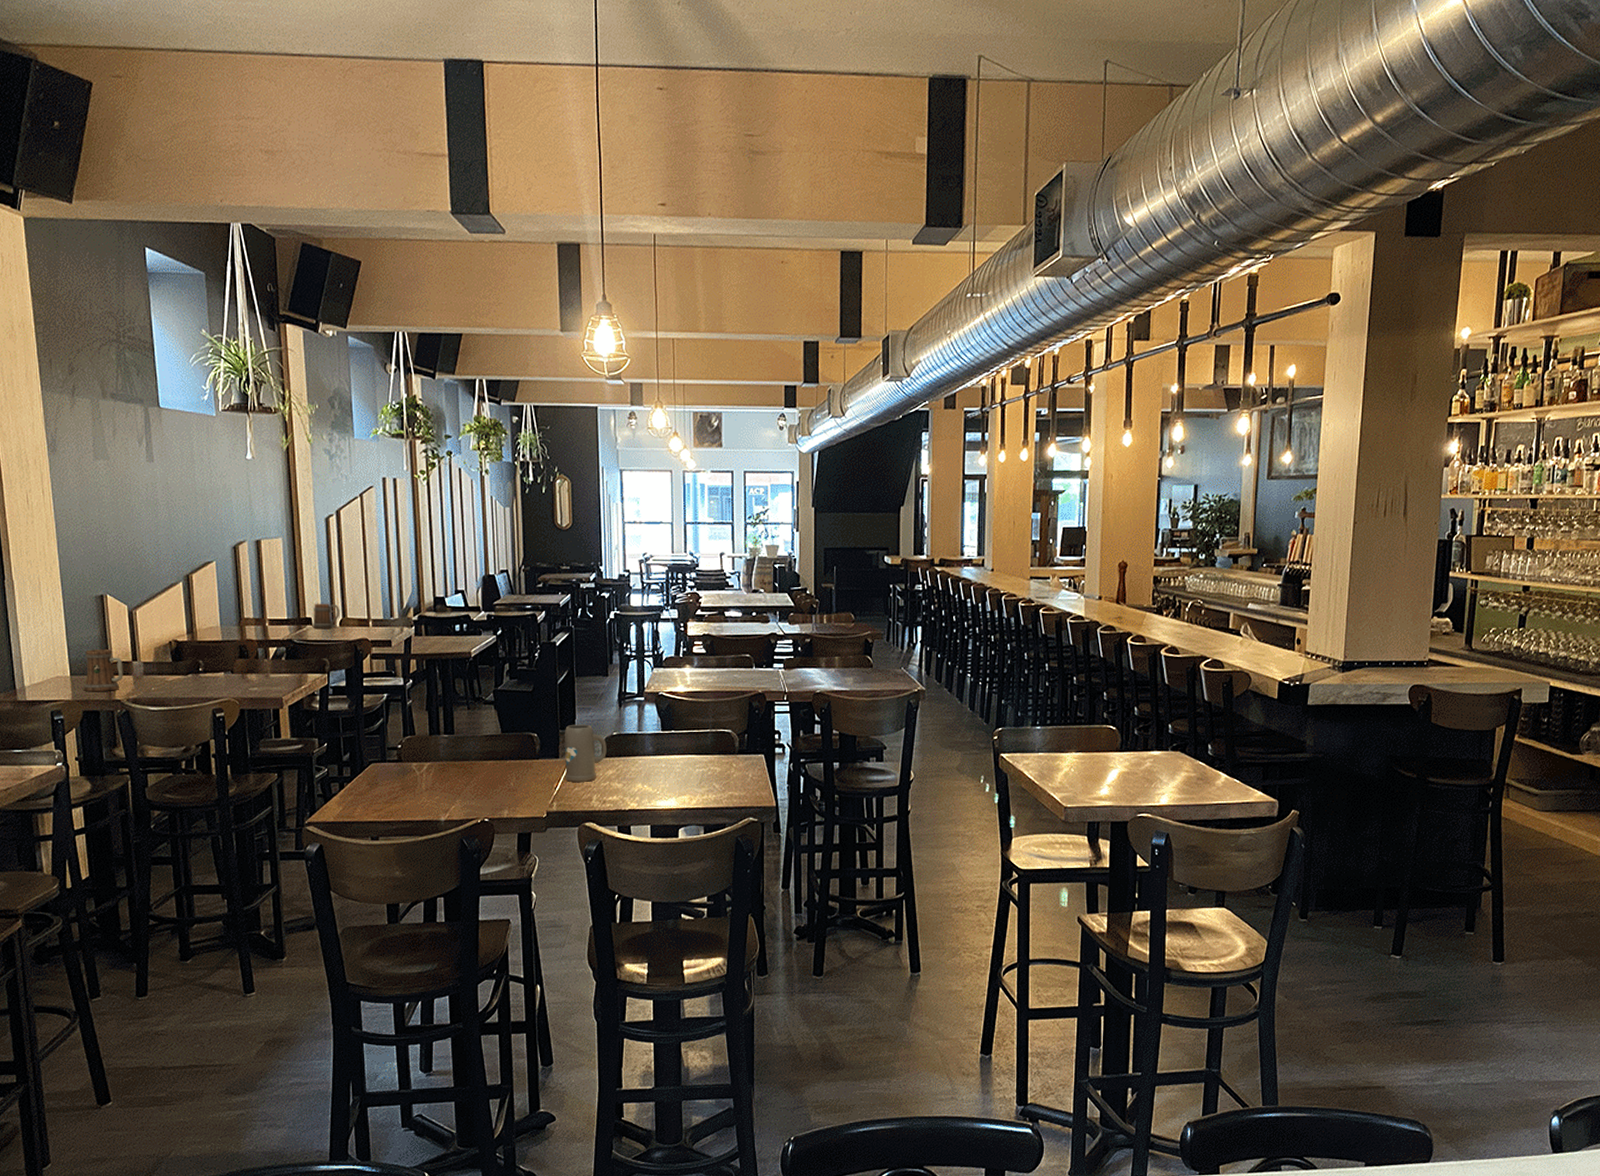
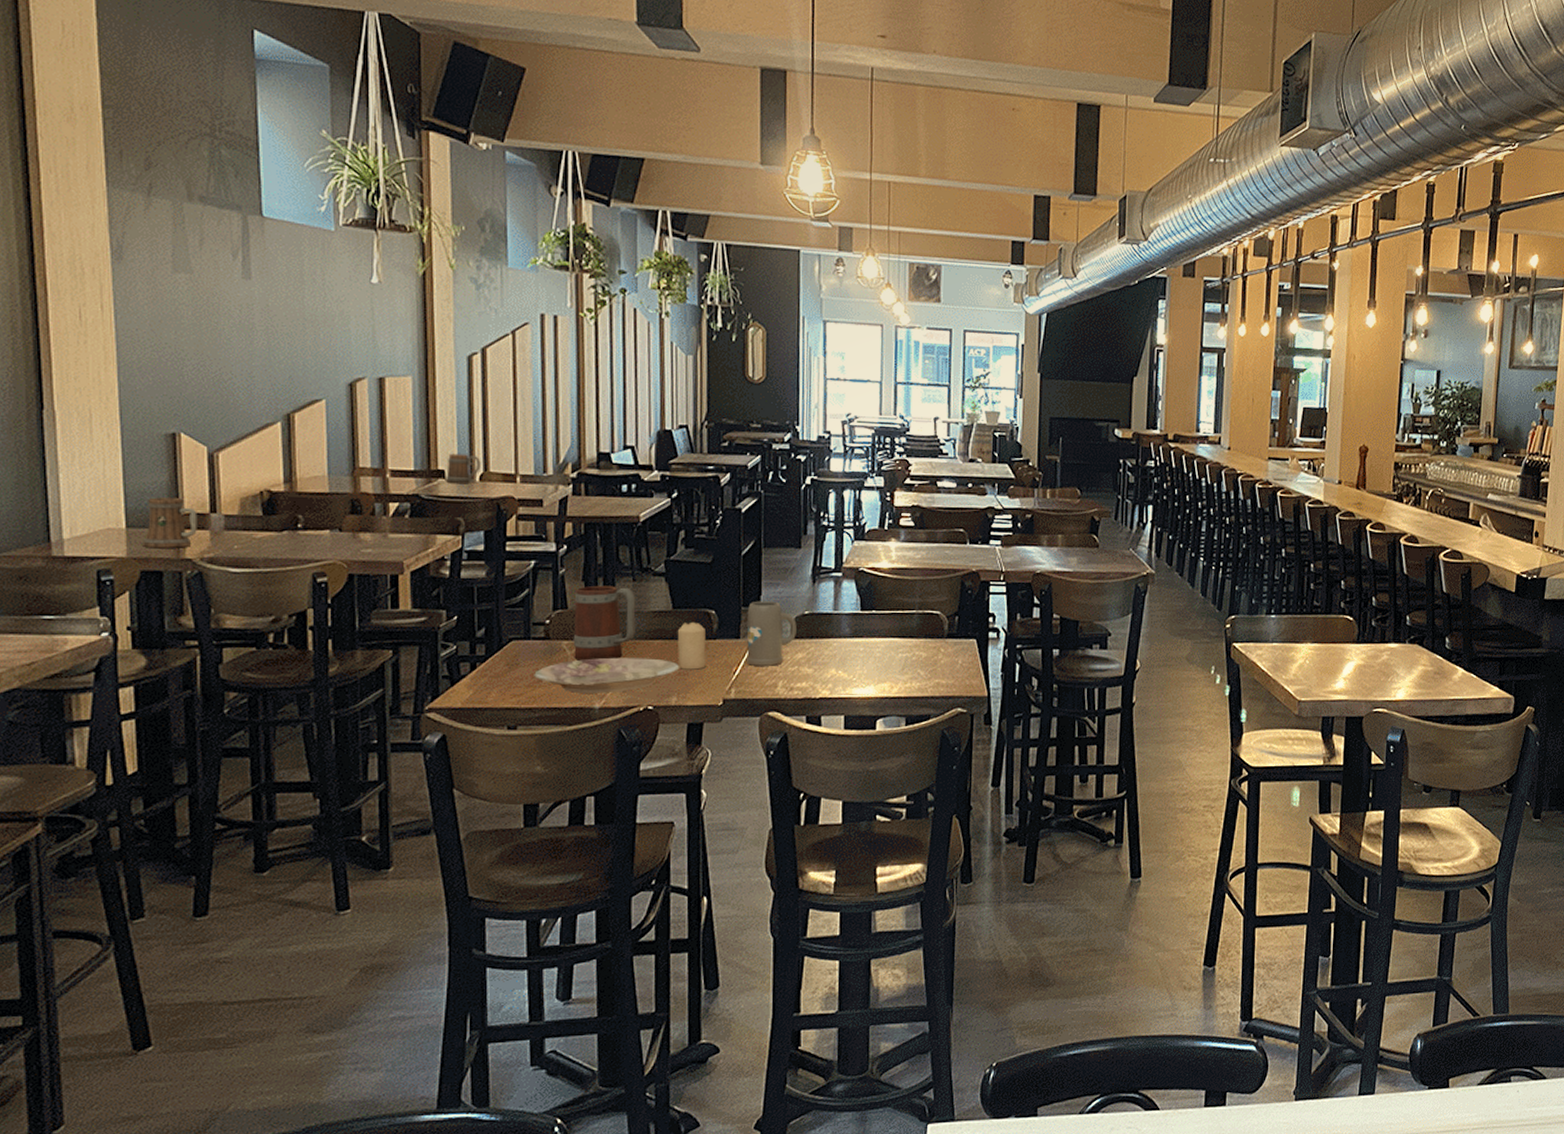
plate: none [389,776,510,808] -> present [532,657,680,693]
beer mug: none [420,714,472,780] -> present [573,585,636,661]
candle: none [506,744,531,786] -> present [677,621,706,670]

